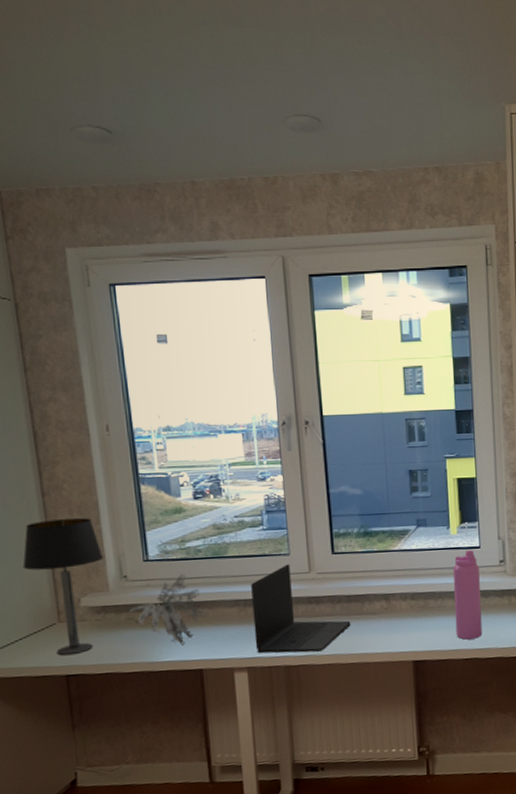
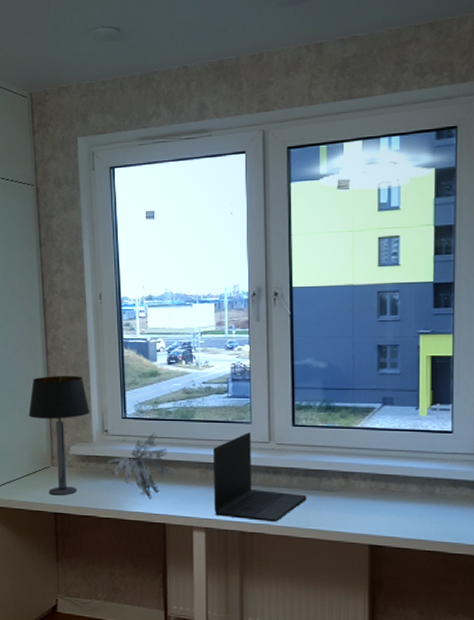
water bottle: present [452,550,483,640] -> none [419,434,450,531]

